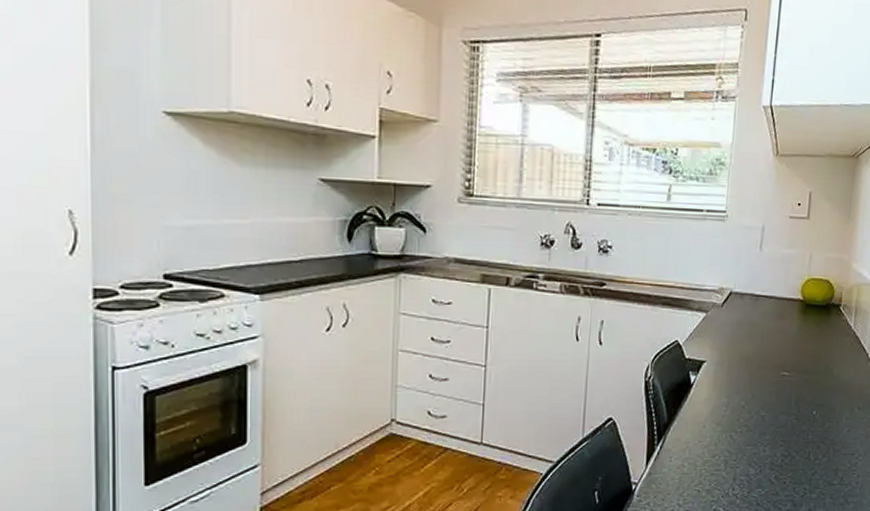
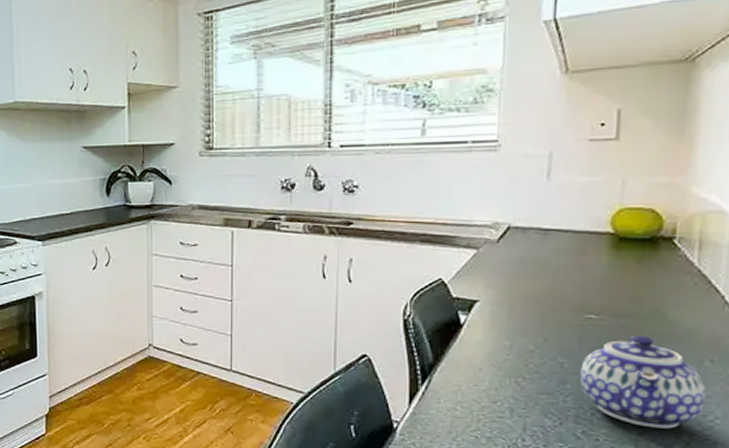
teapot: none [775,388,854,468] -> present [580,335,706,429]

